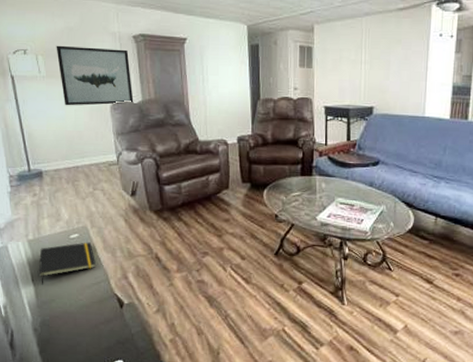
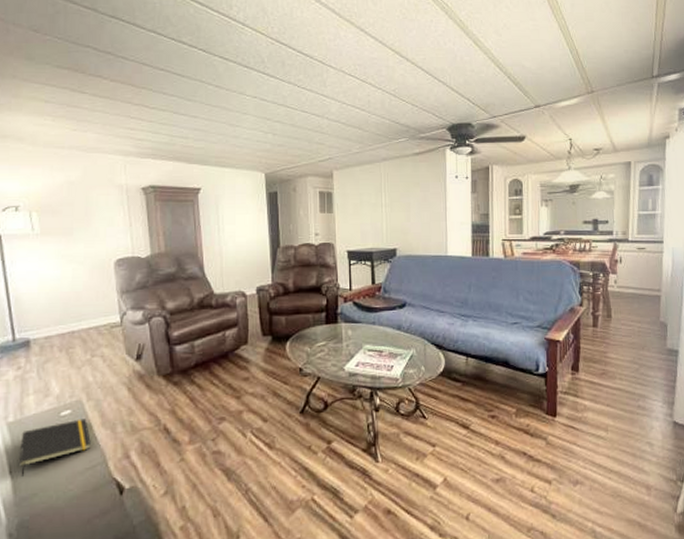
wall art: present [56,45,134,106] -> none [53,200,141,265]

